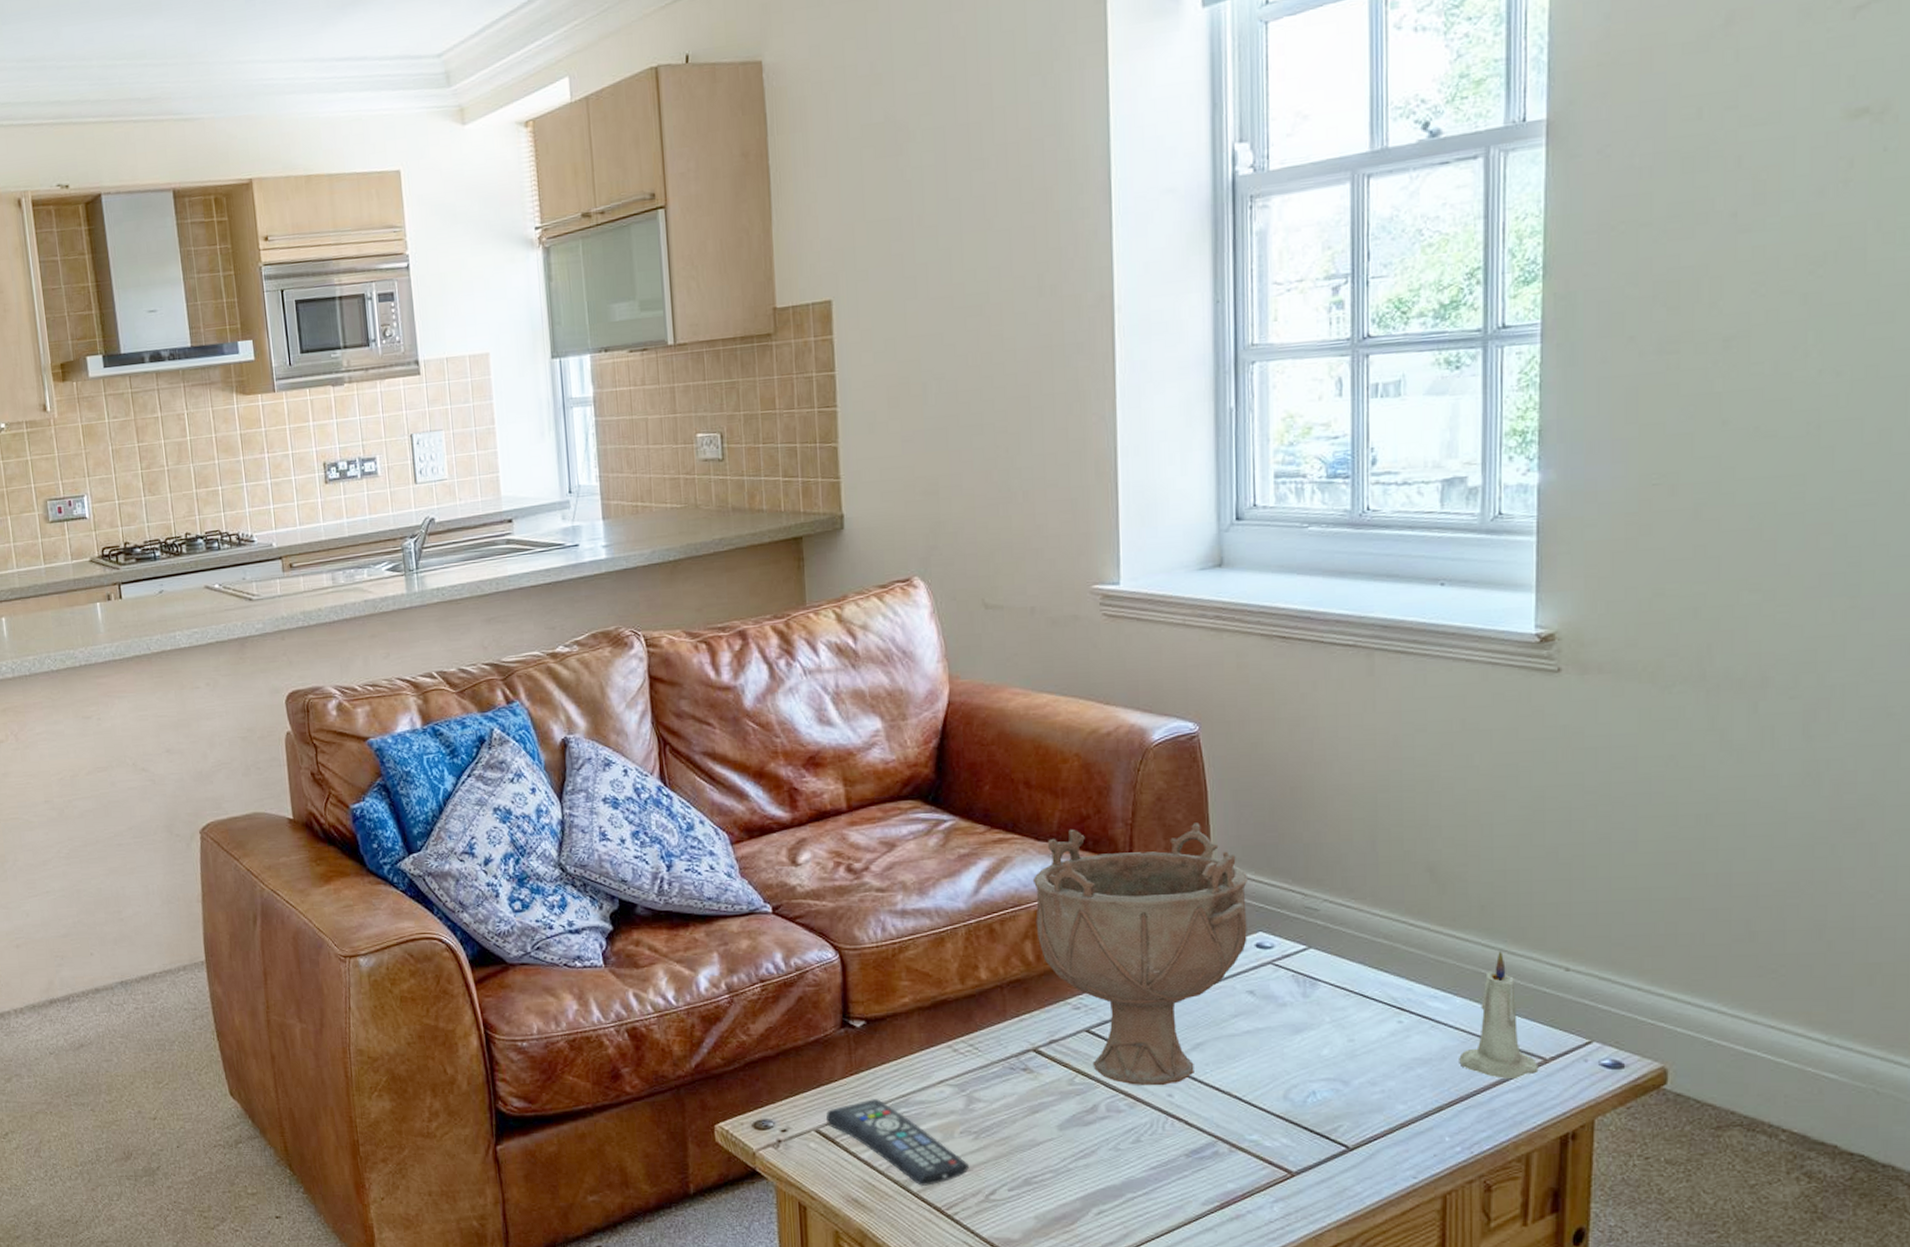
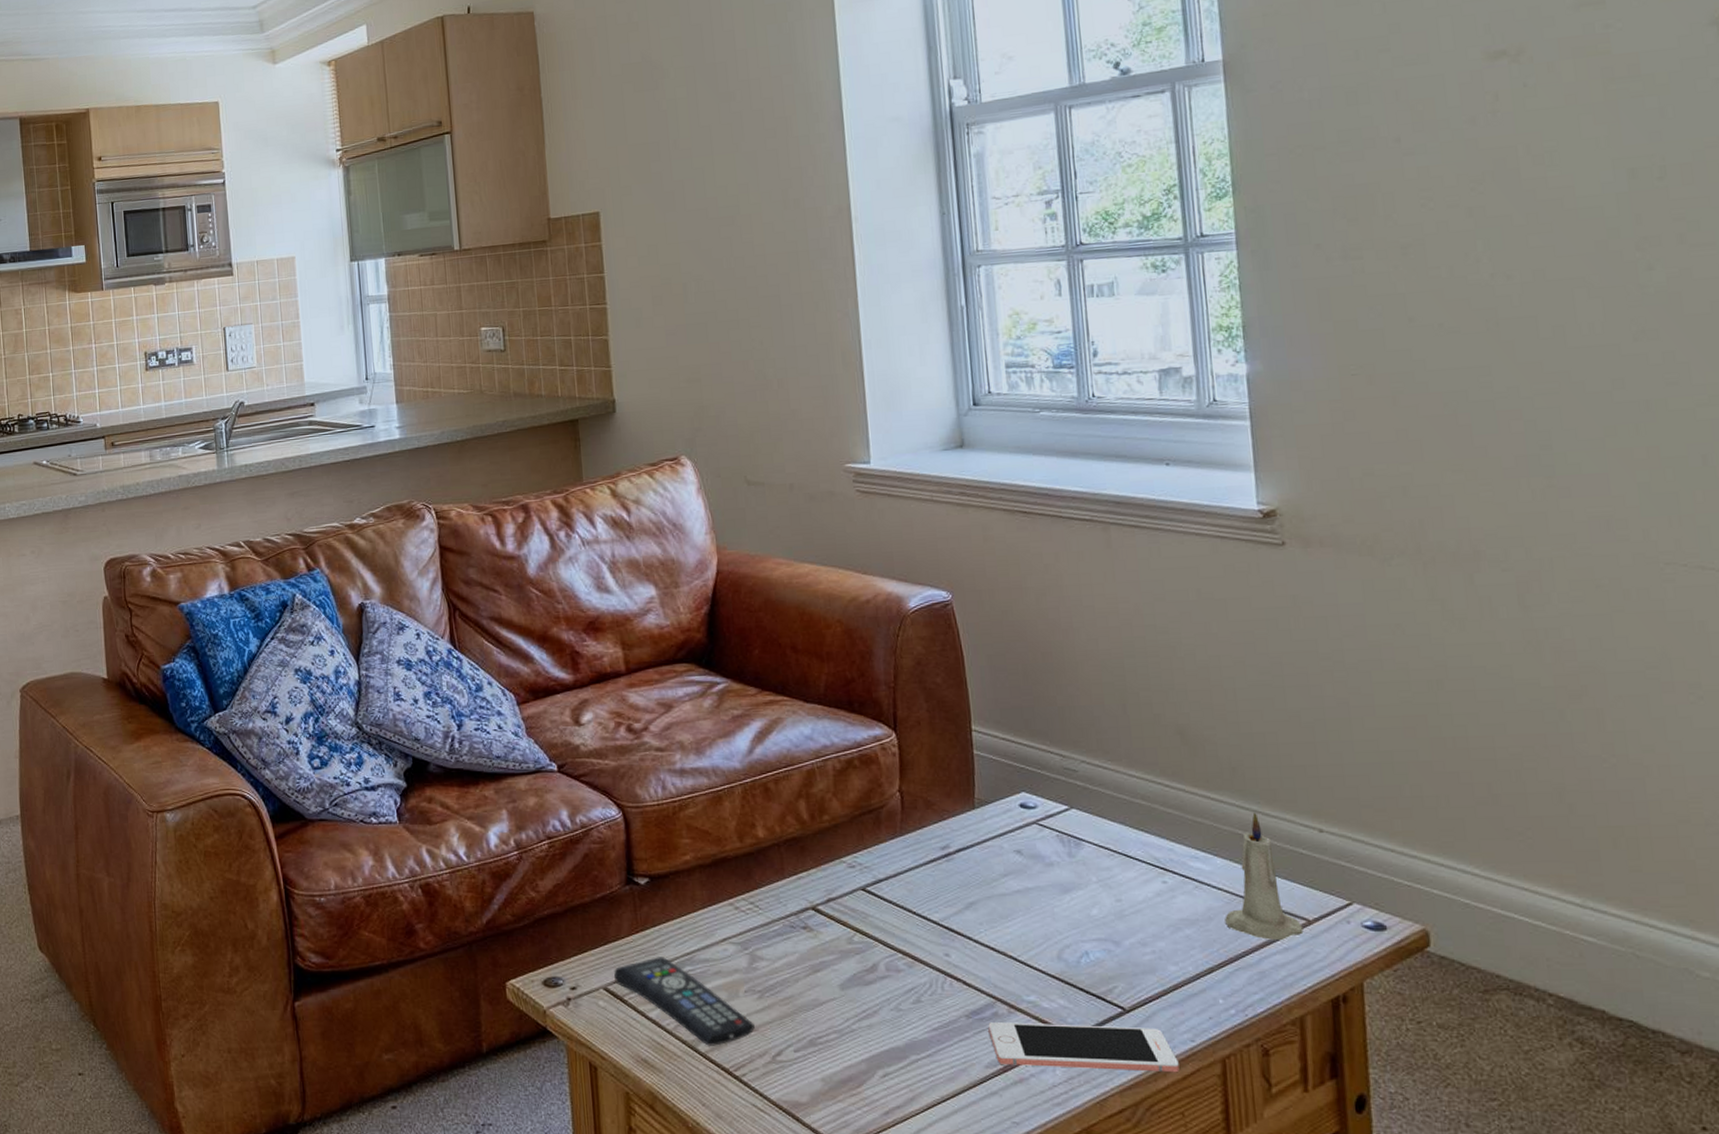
decorative bowl: present [1032,822,1247,1086] -> none [803,686,1011,945]
cell phone: none [1208,1161,1399,1209] -> present [988,1022,1180,1073]

